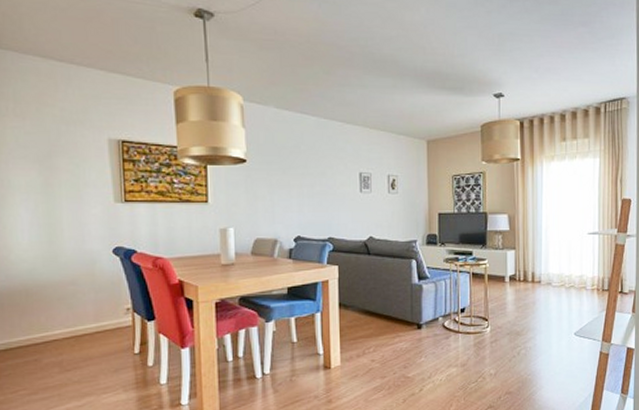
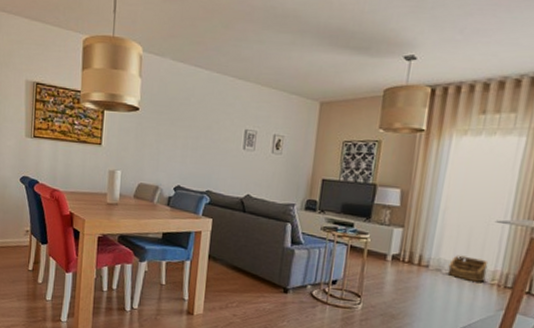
basket: none [557,267,587,289] -> present [447,255,488,282]

